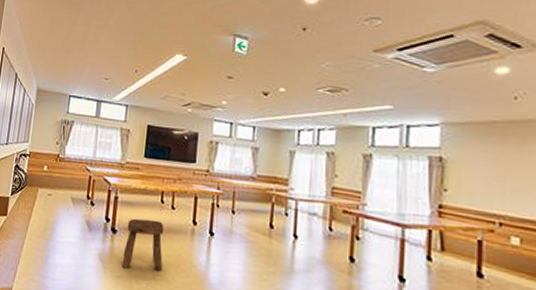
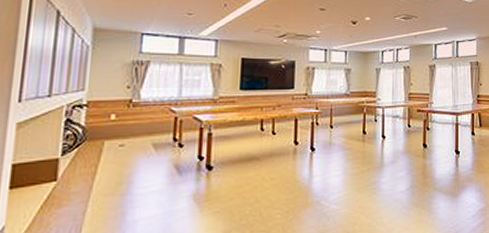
stool: present [121,218,164,272] -> none [221,148,266,202]

